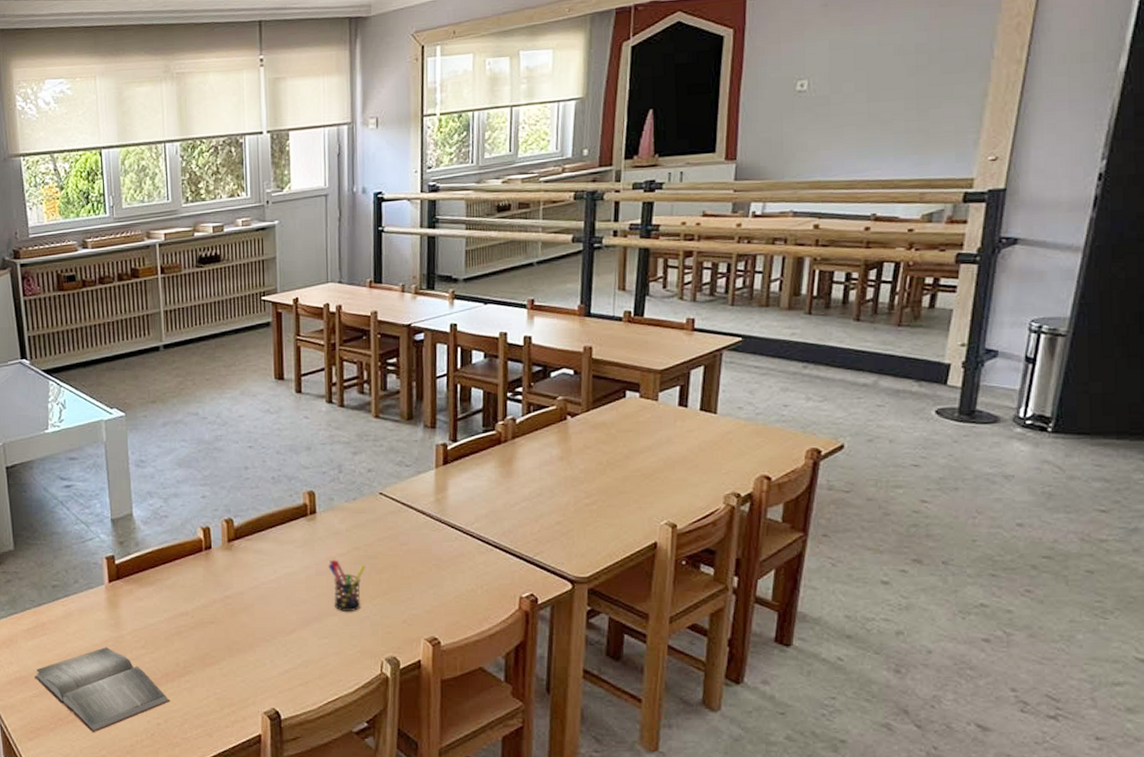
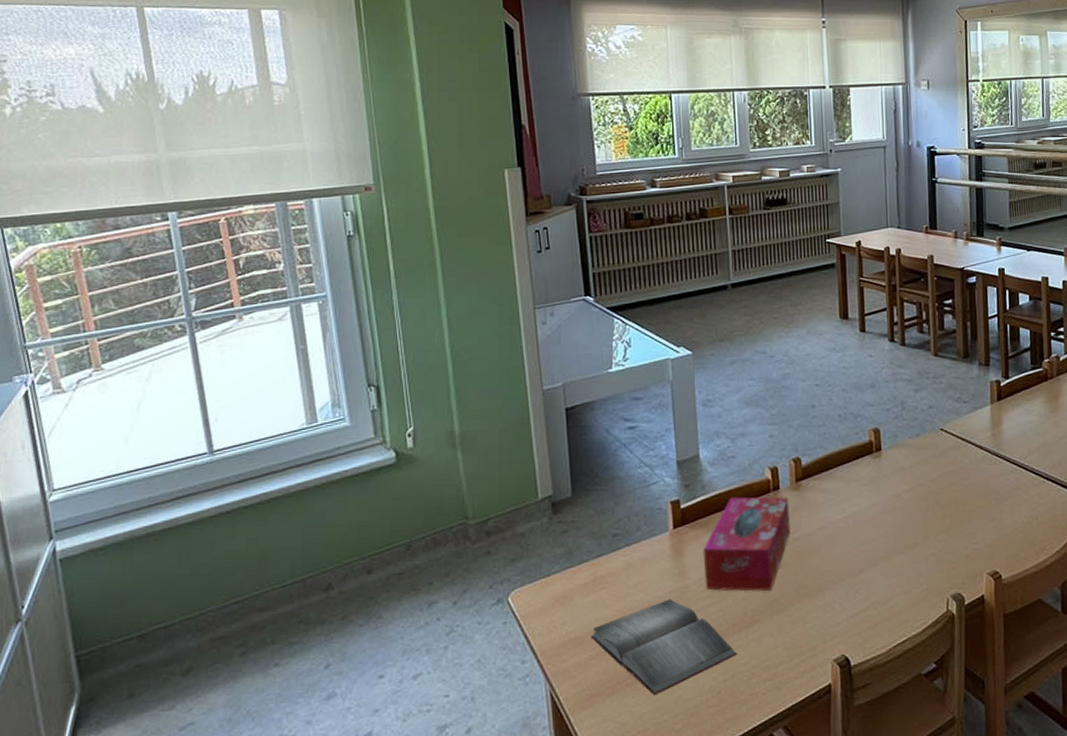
tissue box: none [137,555,222,644] -> present [703,496,790,592]
pen holder: present [328,559,365,611] -> none [894,496,929,549]

